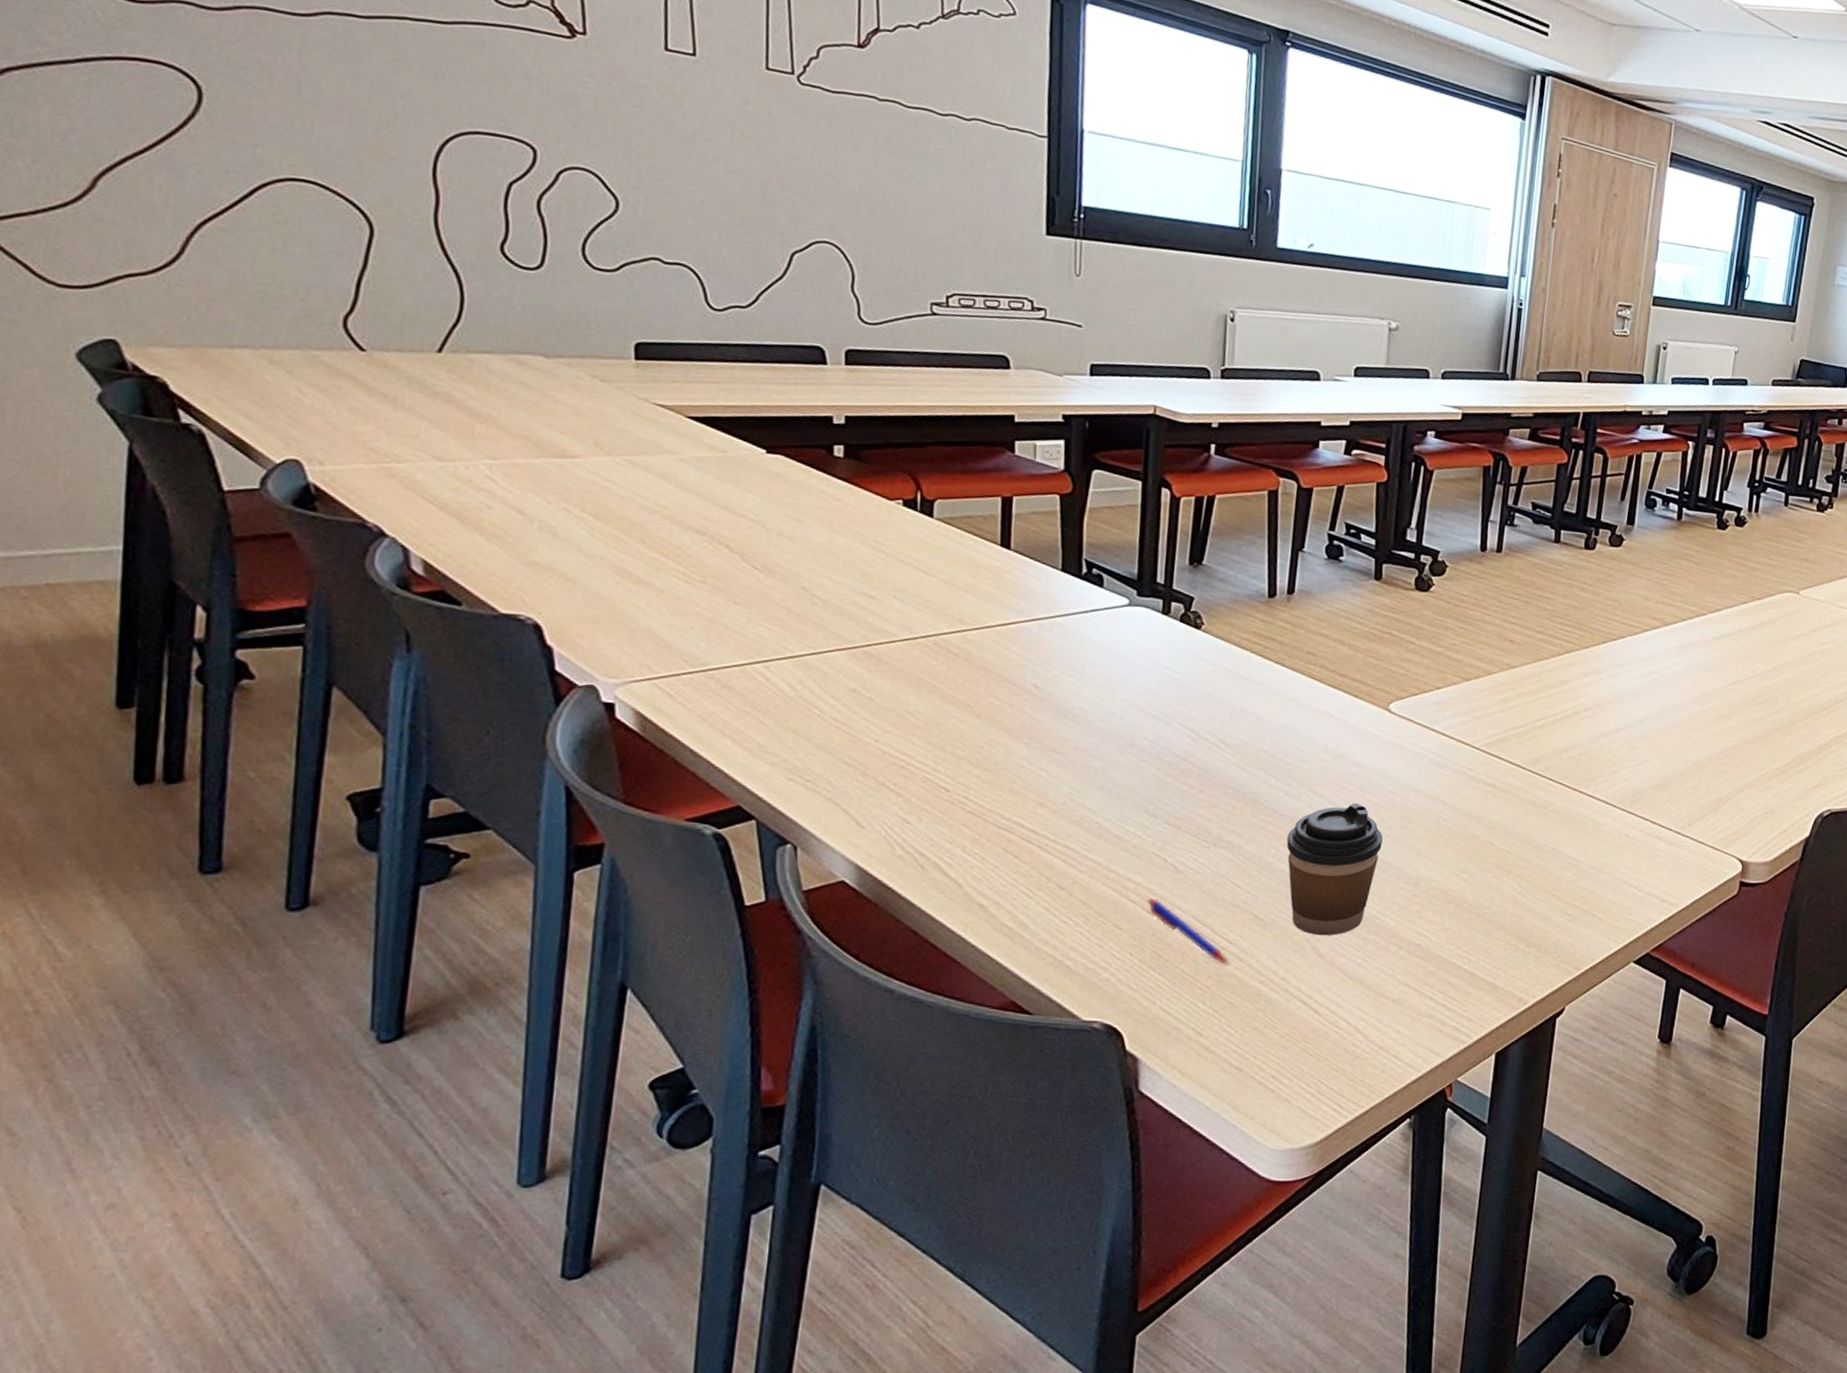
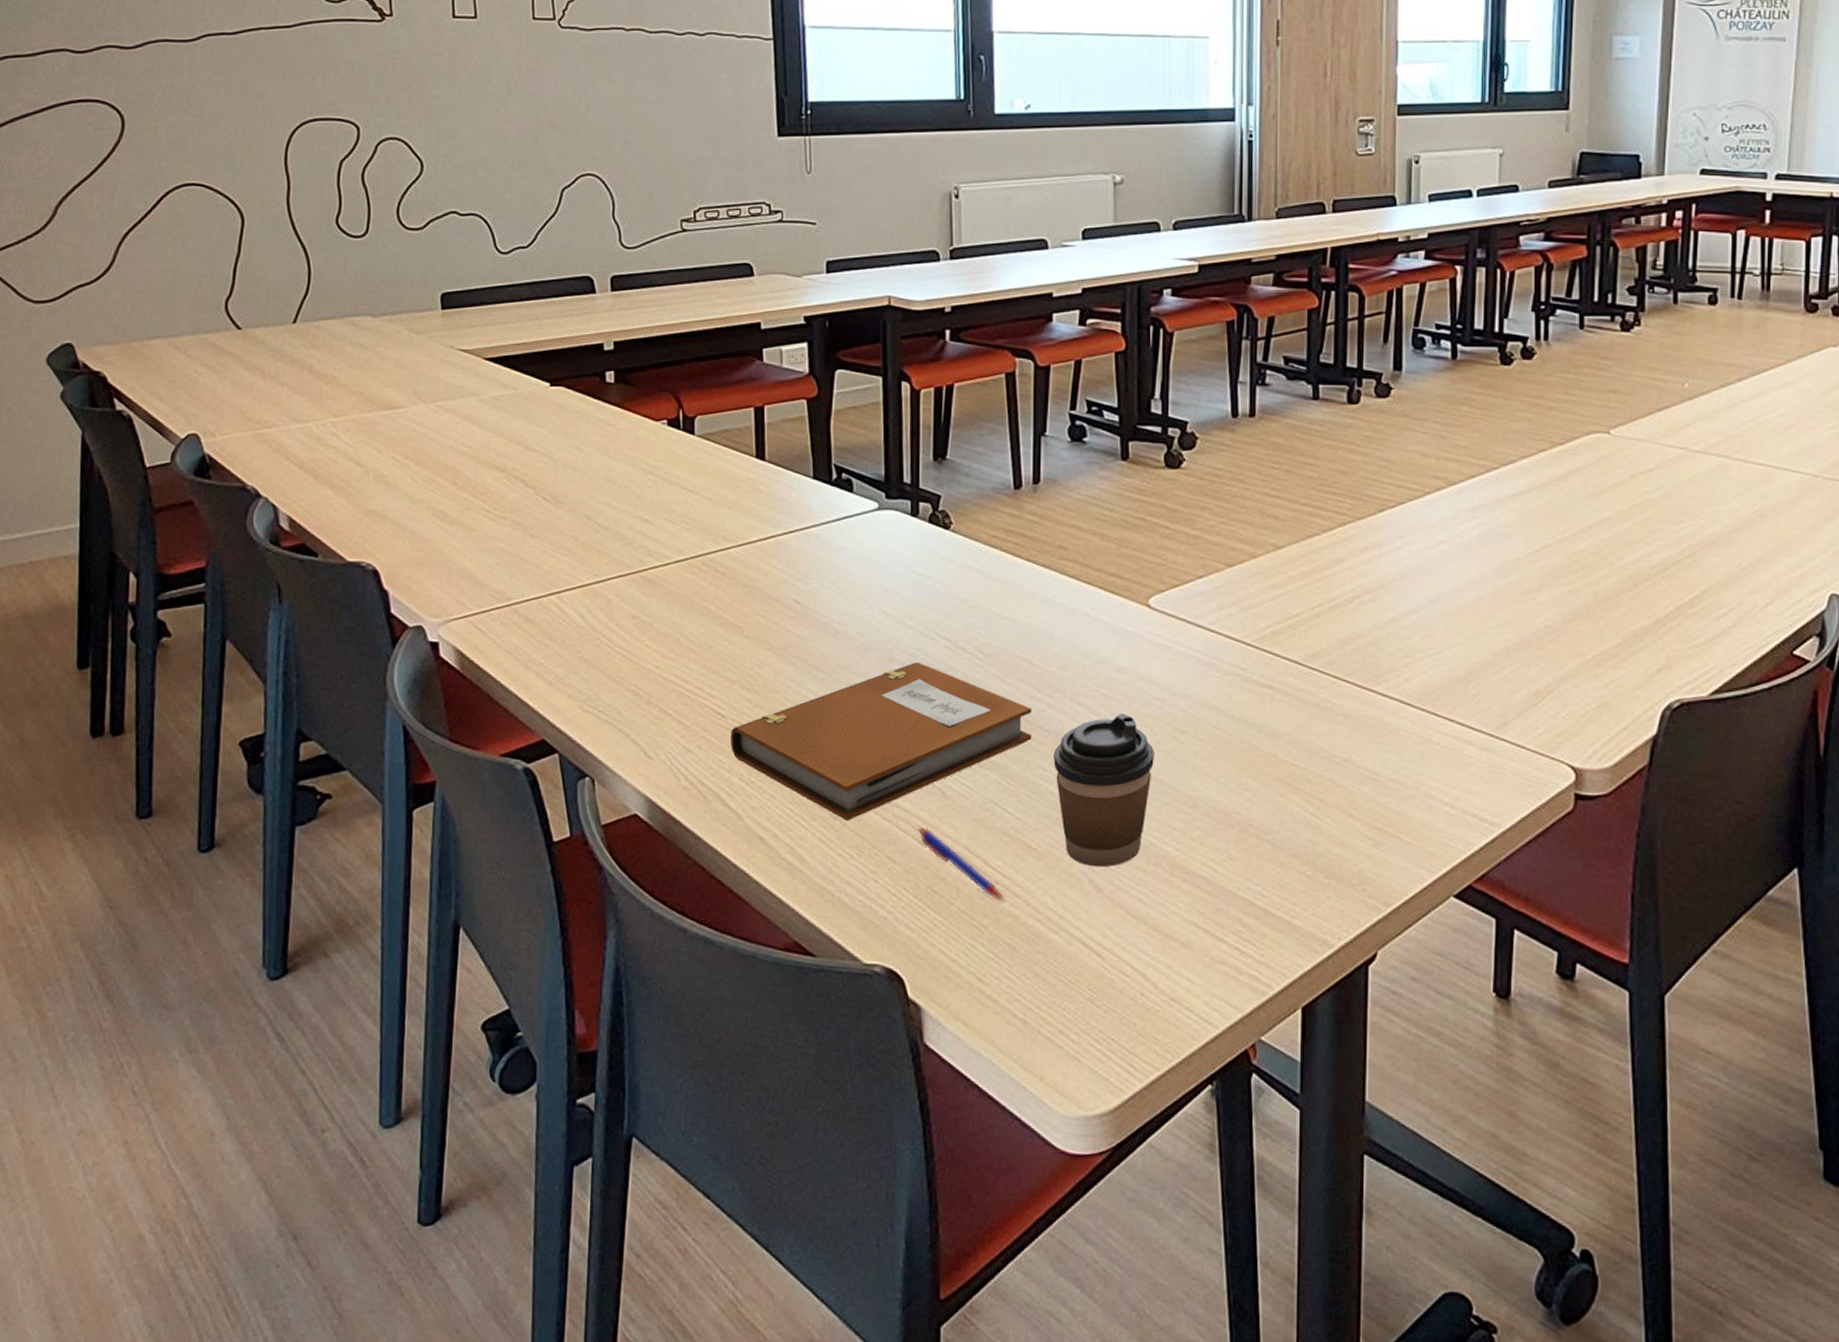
notebook: none [953,749,1269,891] -> present [730,662,1032,821]

